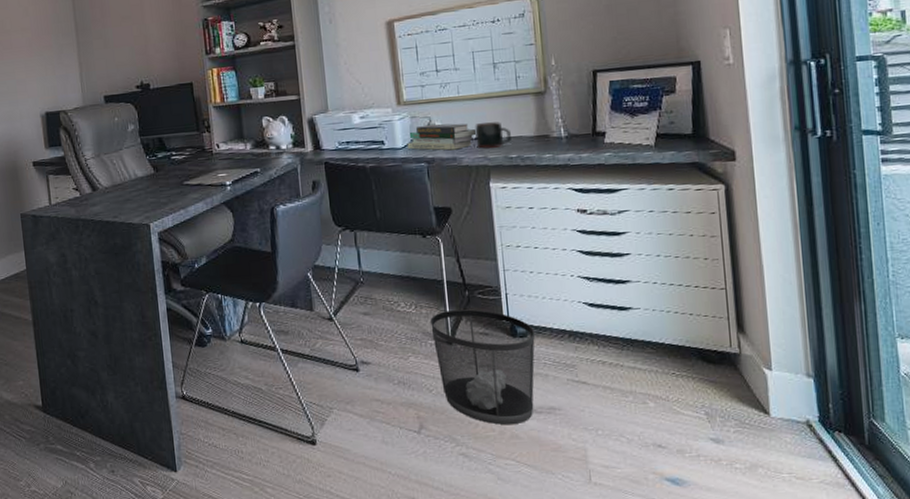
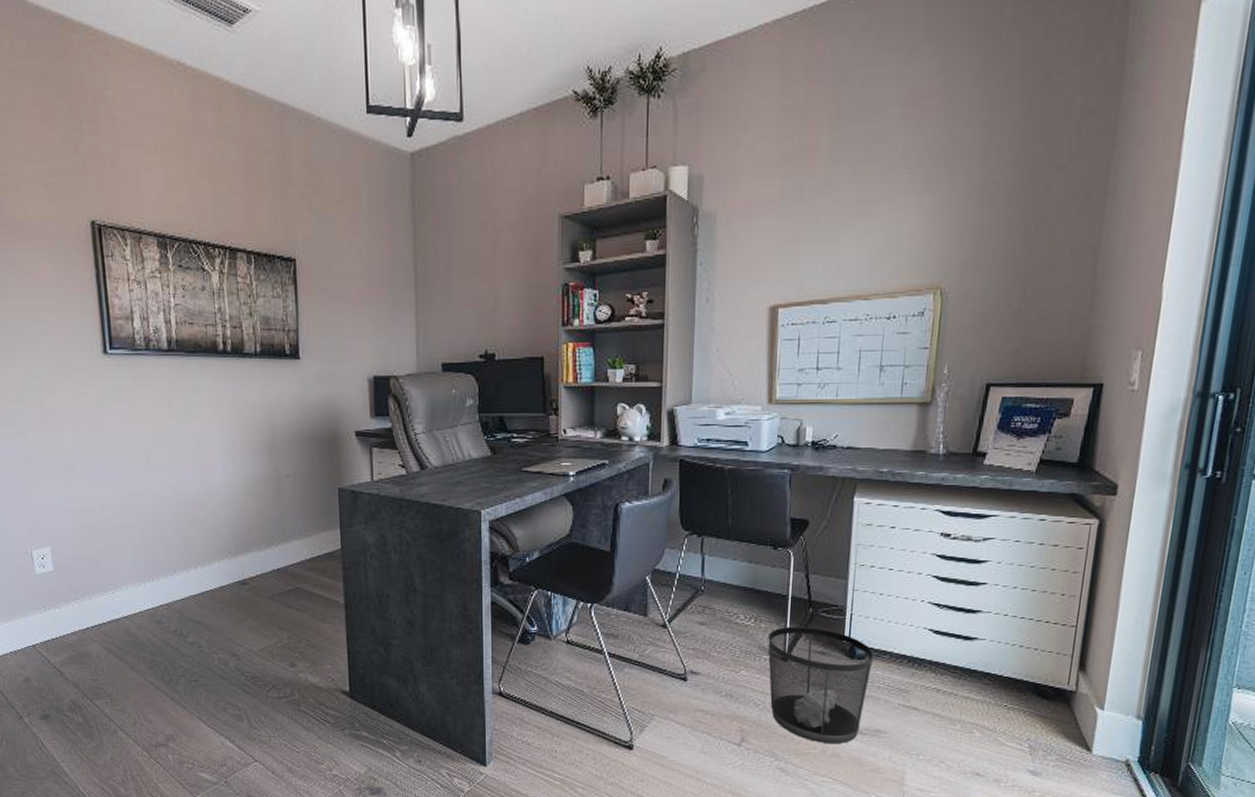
books: present [407,123,476,151] -> none [772,428,848,458]
mug: present [475,122,511,148] -> none [847,431,886,459]

